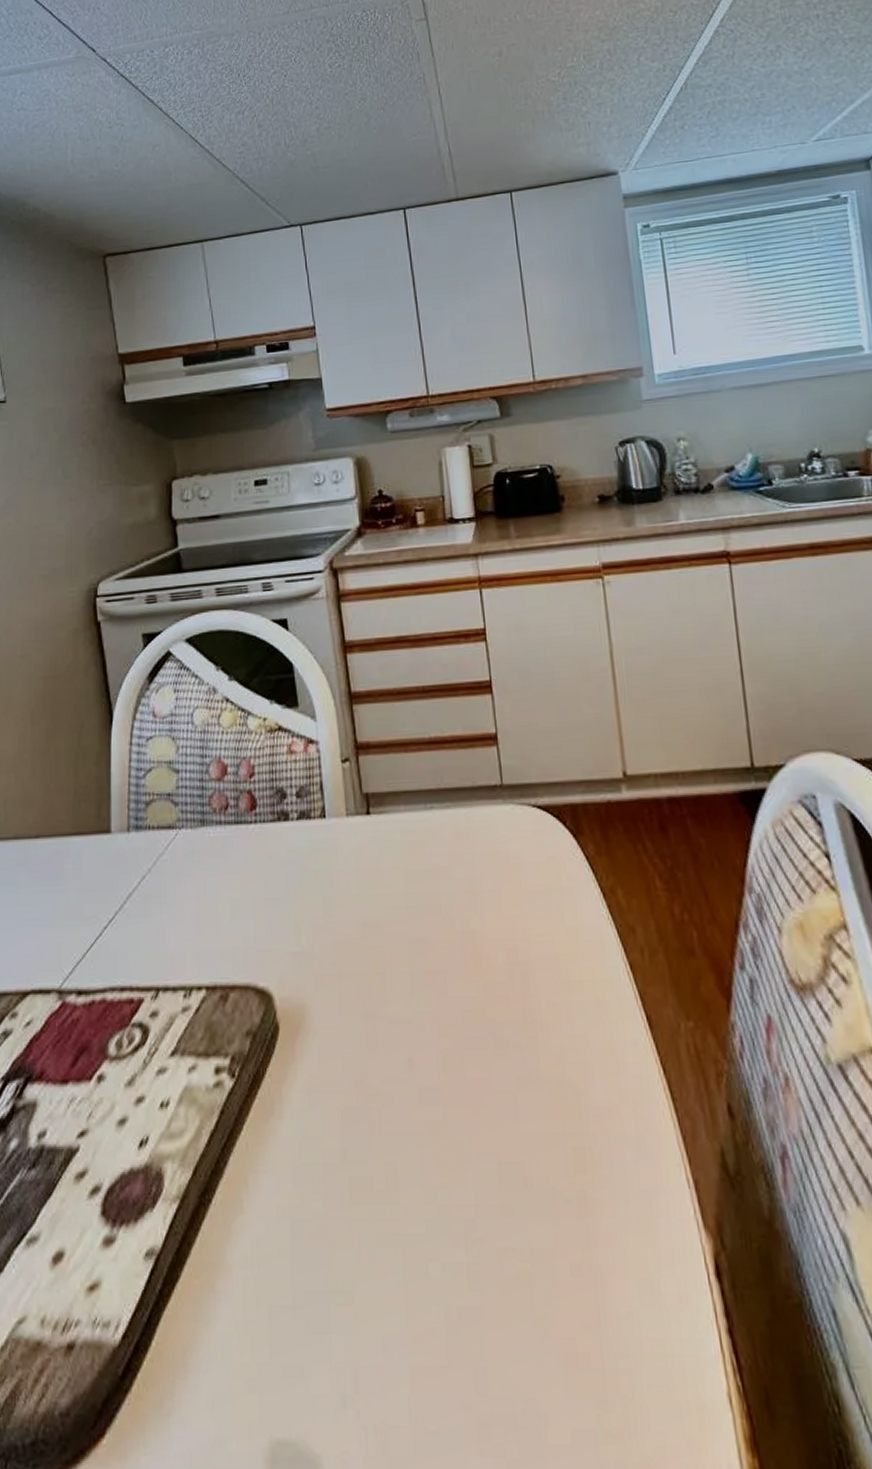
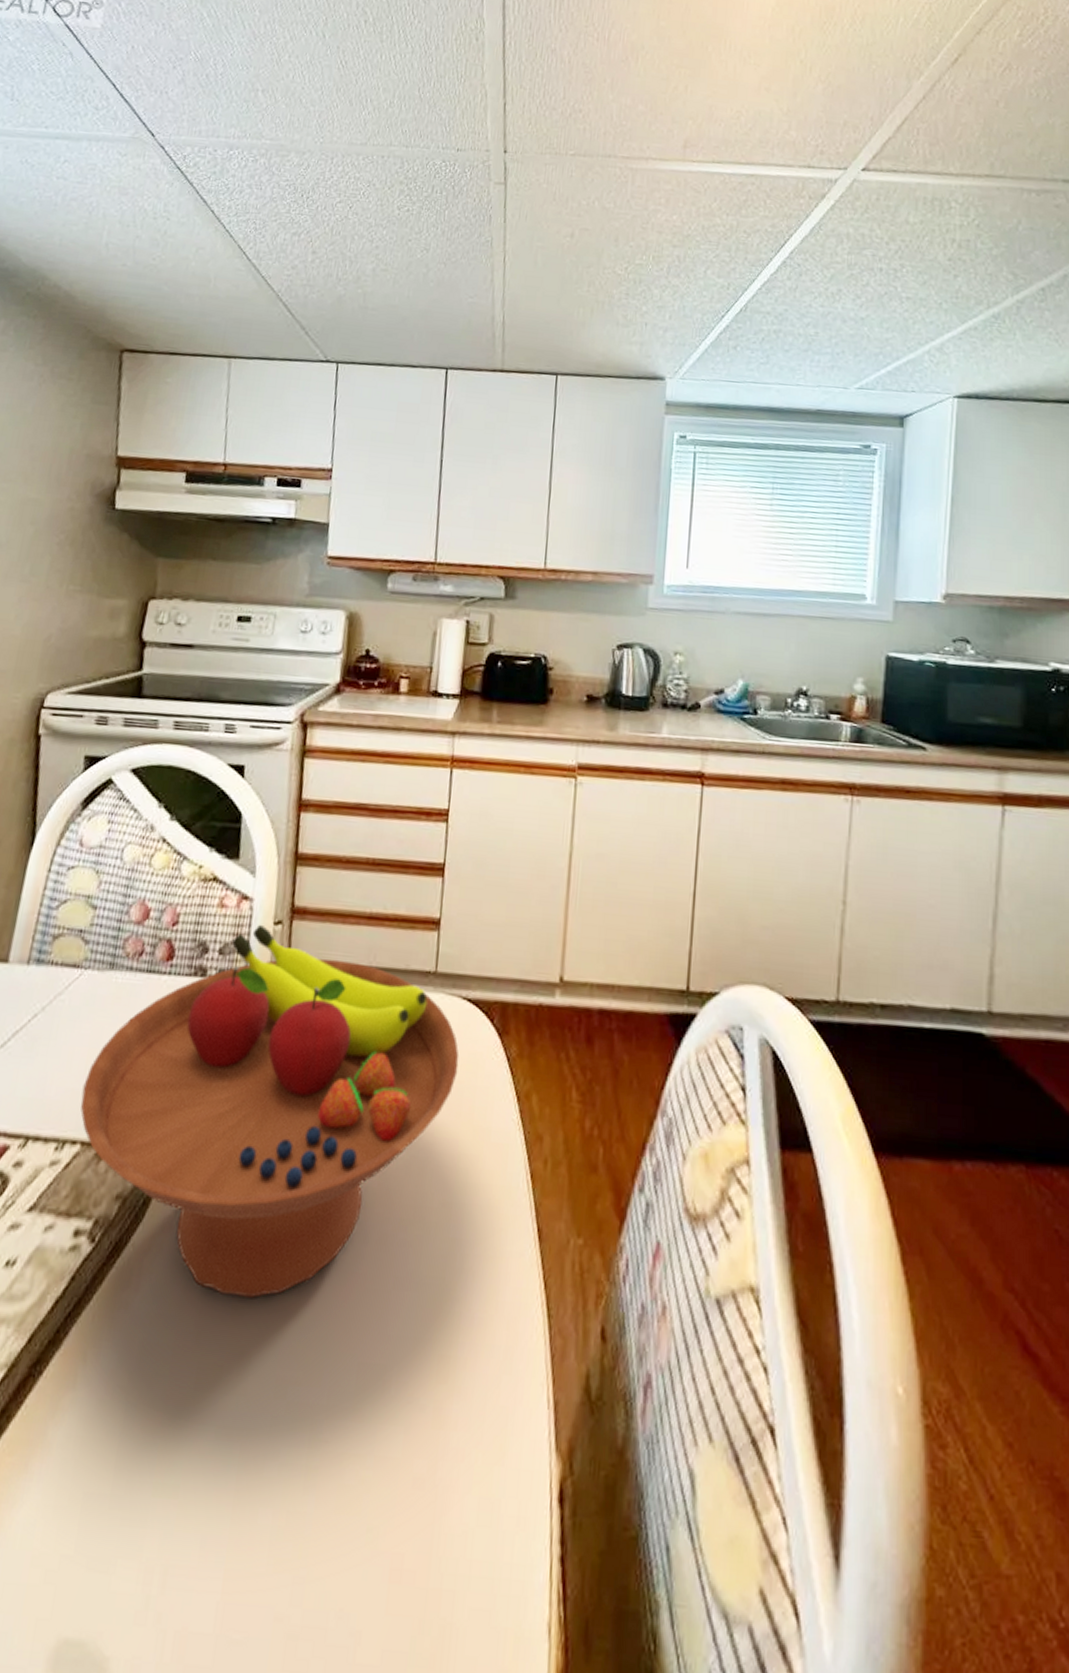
fruit bowl: none [198,764,541,1114] -> present [80,924,460,1299]

